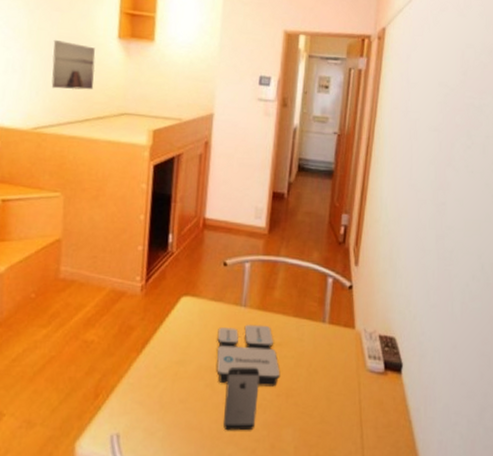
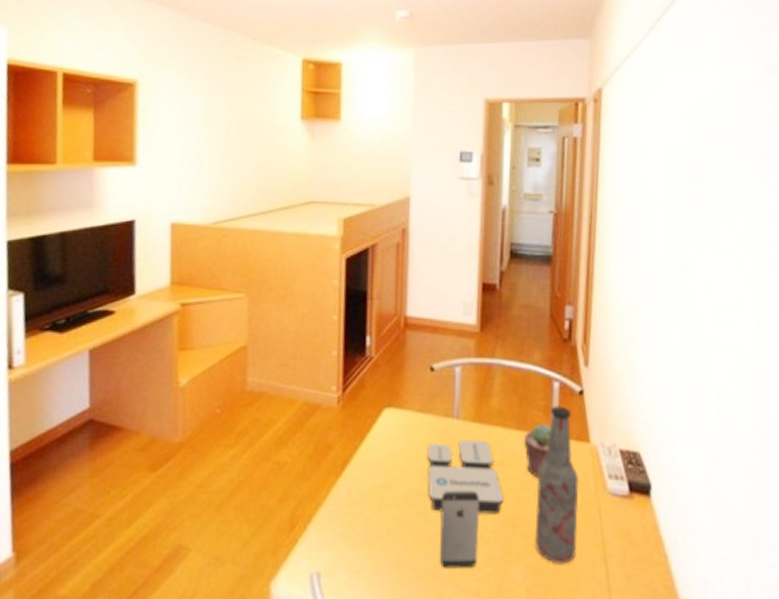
wall art: present [51,39,96,90] -> none [231,125,278,179]
potted succulent: none [299,313,324,357] -> present [523,424,552,478]
bottle: none [304,298,344,428] -> present [535,406,579,564]

